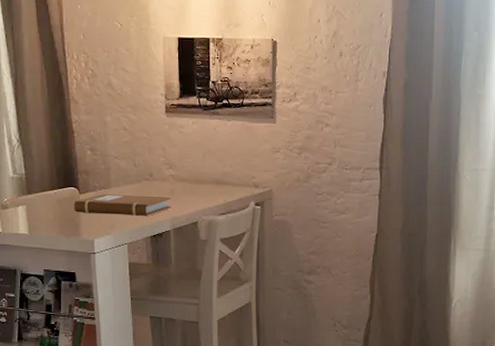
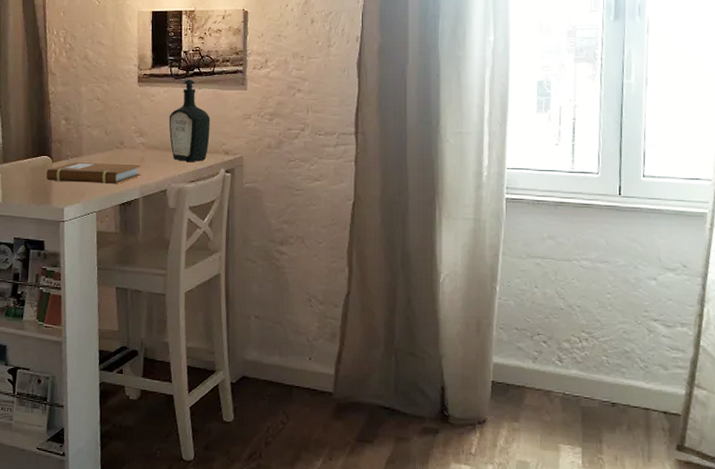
bottle: none [198,110,240,194] -> present [169,79,210,162]

